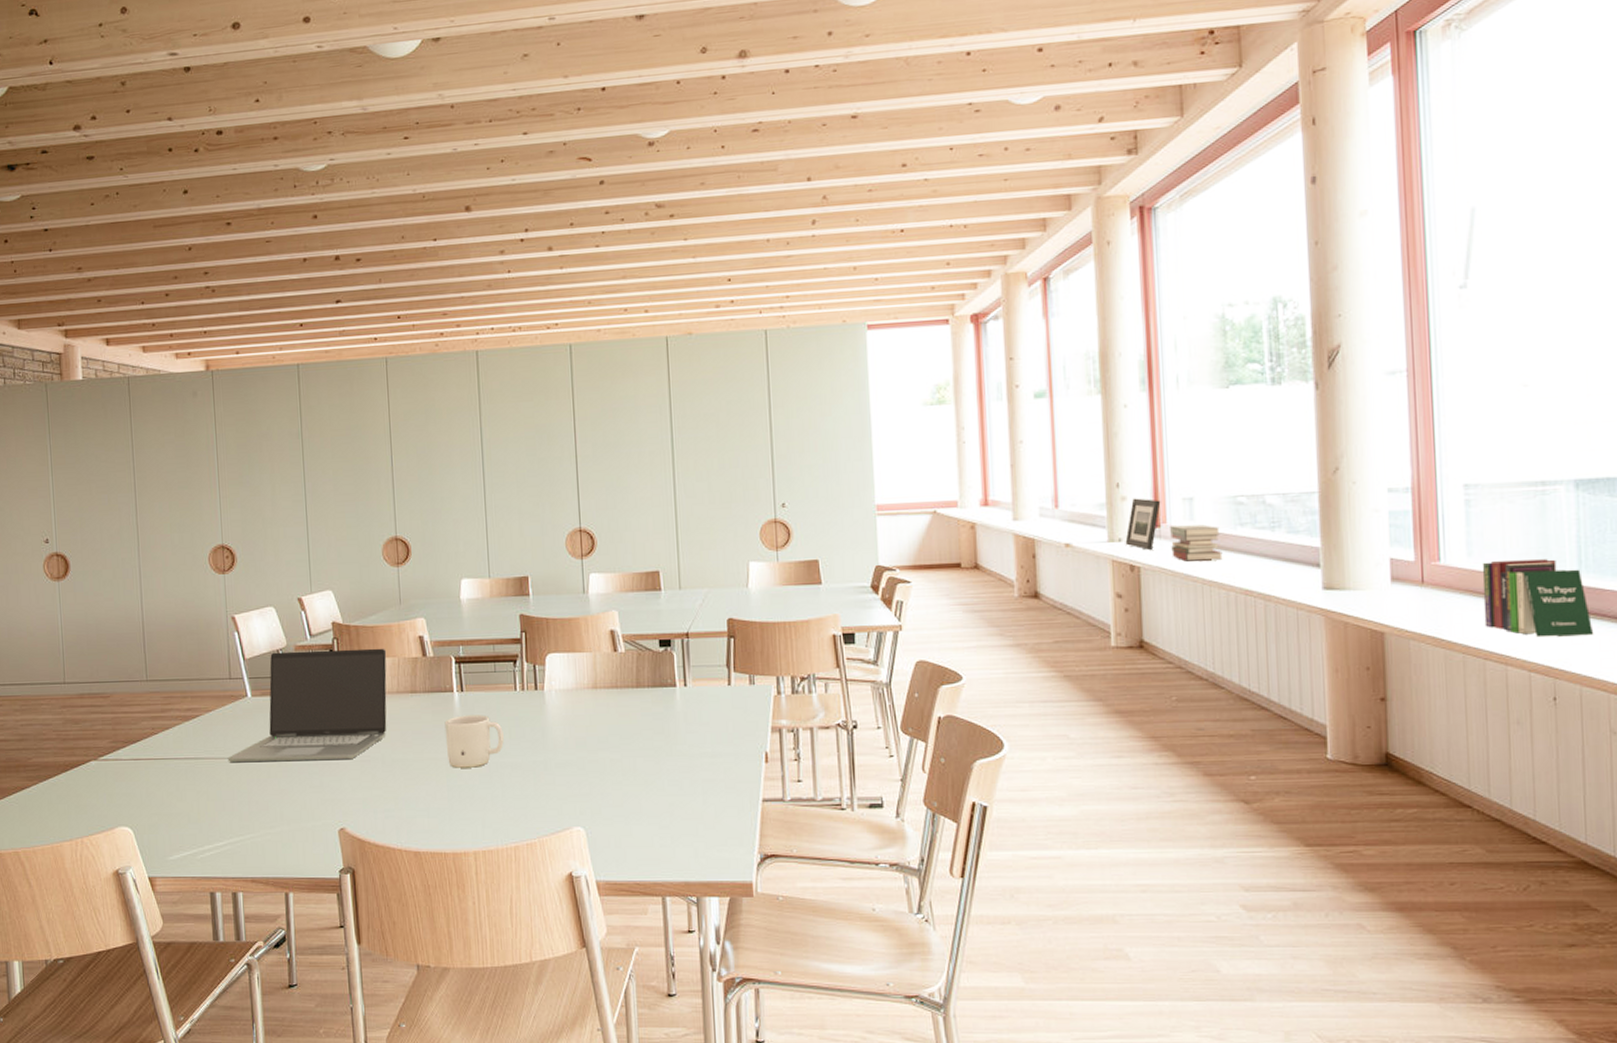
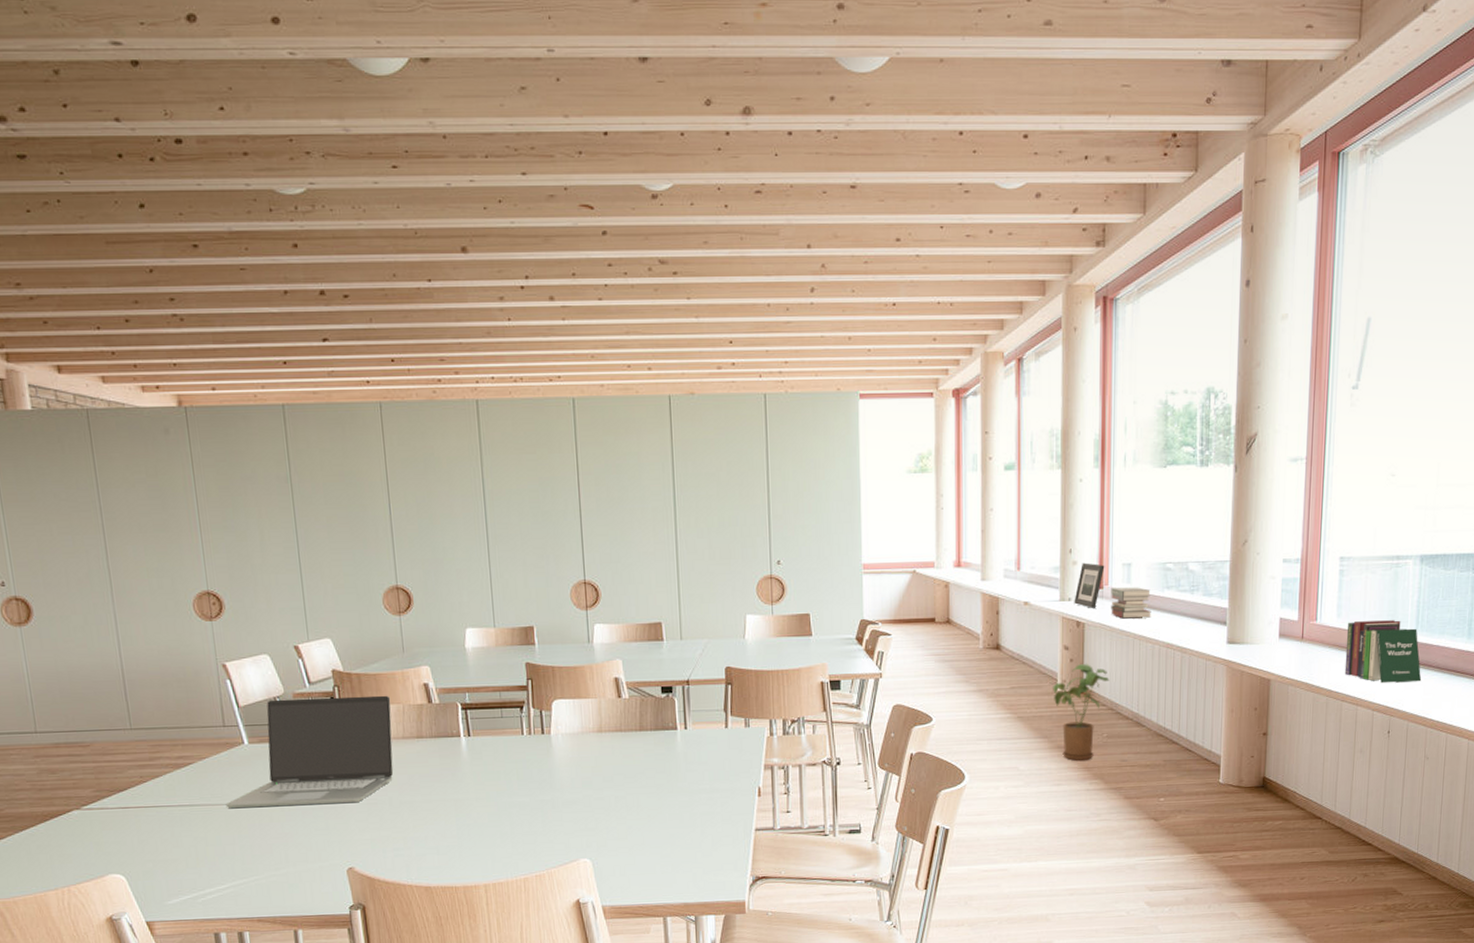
mug: present [444,715,504,768] -> none [452,758,512,808]
house plant: none [1105,614,1176,728] -> present [1053,664,1110,761]

